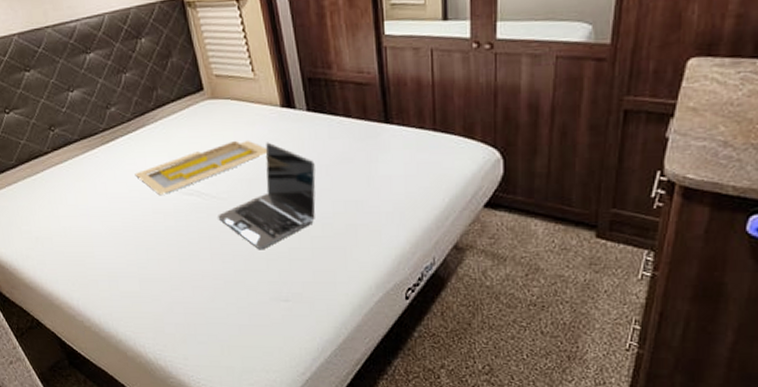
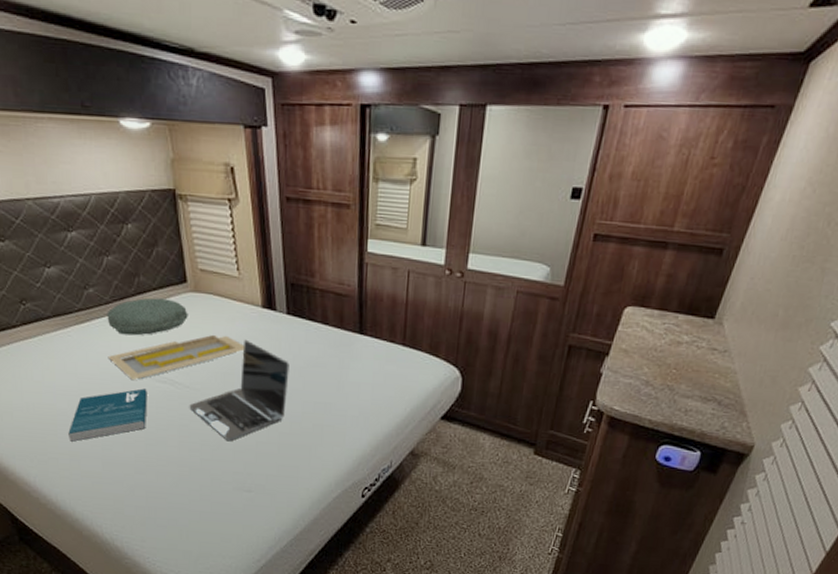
book: none [104,203,178,262] -> present [68,388,147,442]
pillow: none [129,109,208,150] -> present [107,298,188,336]

